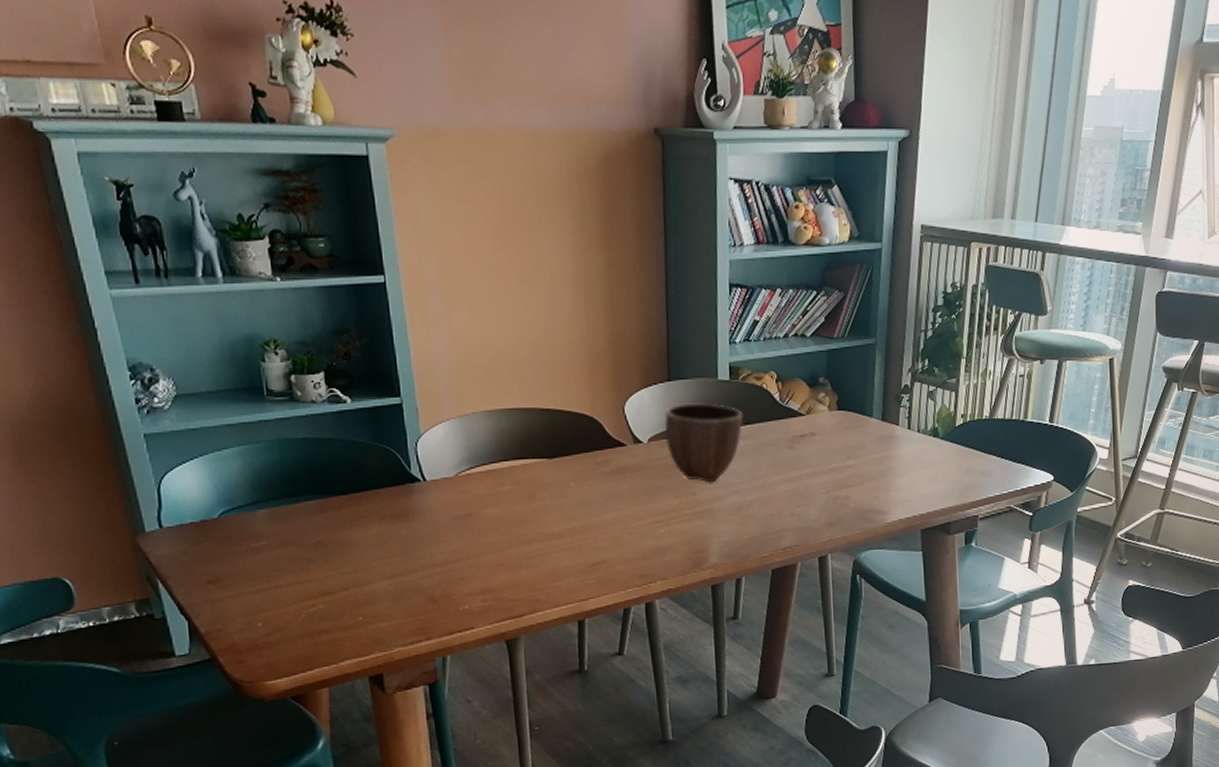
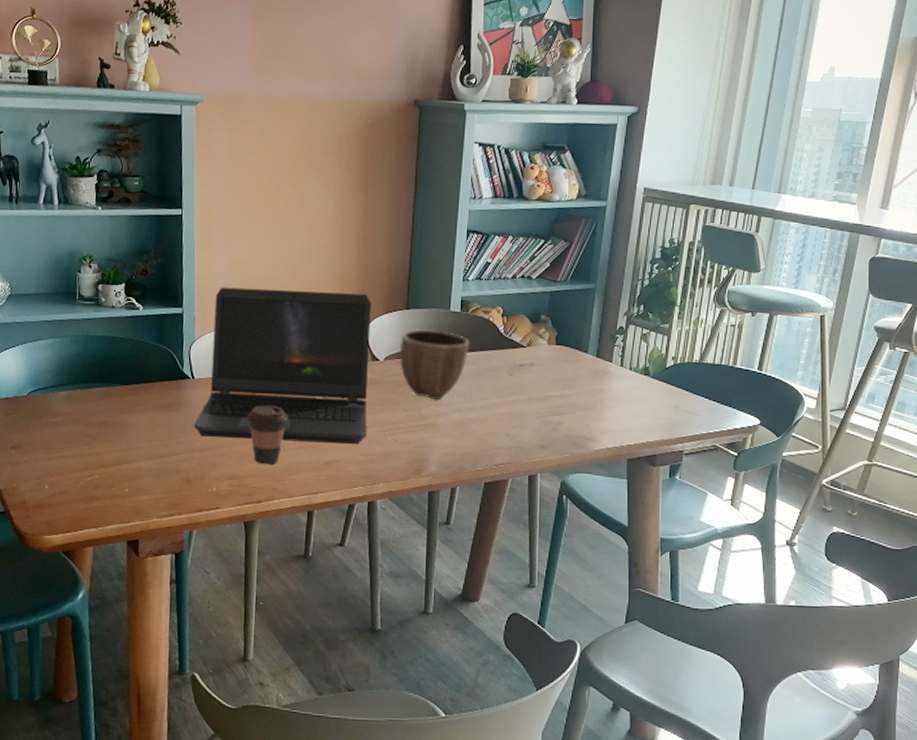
laptop computer: none [432,366,636,547] -> present [193,287,371,445]
coffee cup: none [495,504,544,574] -> present [247,405,288,465]

